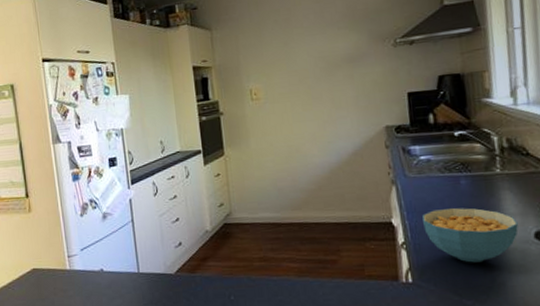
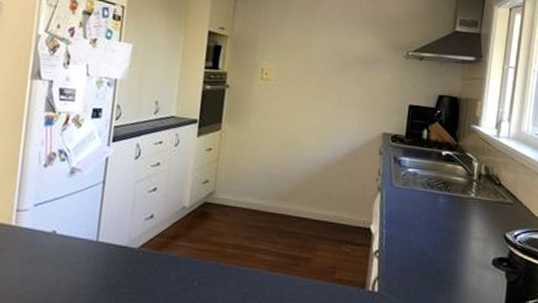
cereal bowl: present [422,208,519,263] -> none [398,223,480,281]

